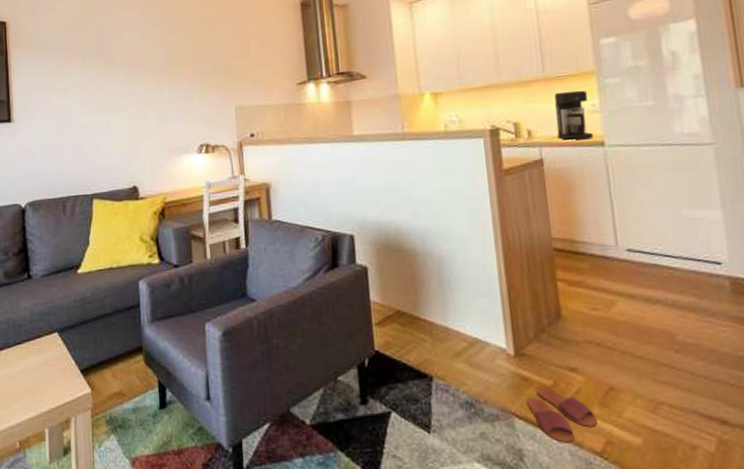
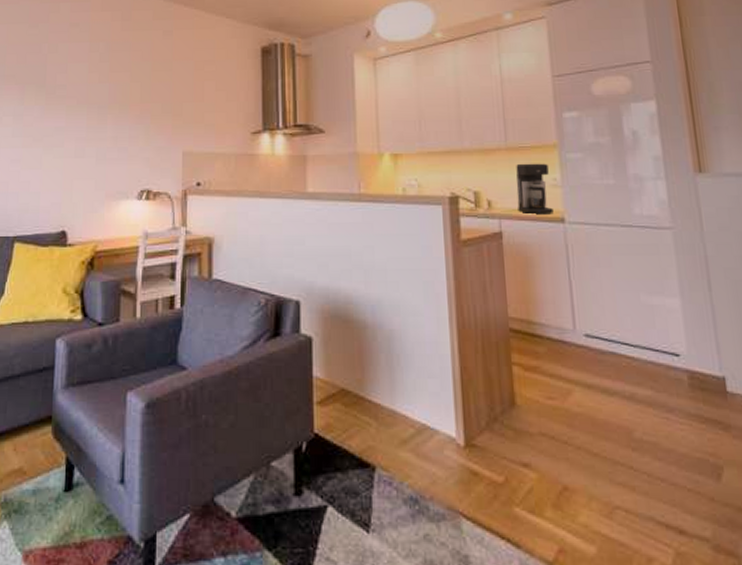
slippers: present [527,387,597,443] -> none [476,483,550,550]

